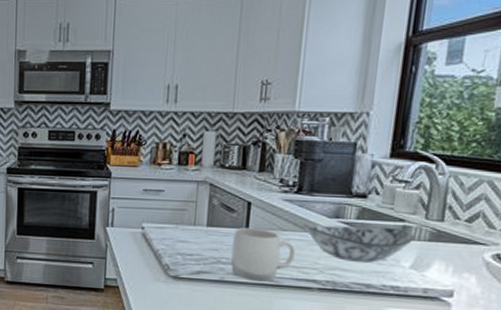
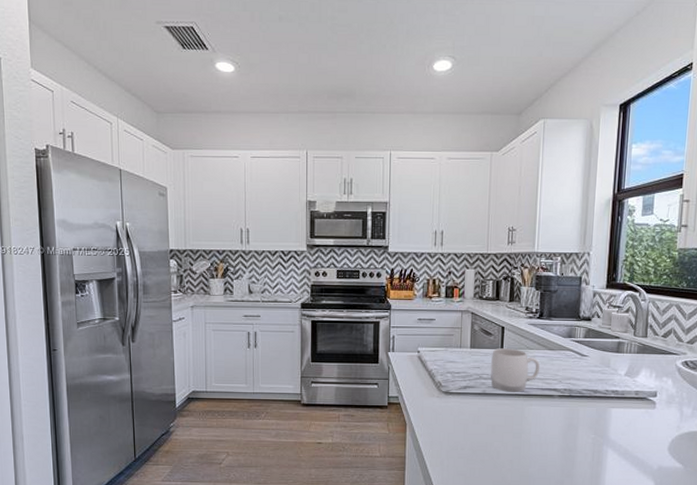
decorative bowl: present [303,224,416,264] -> none [545,343,628,373]

